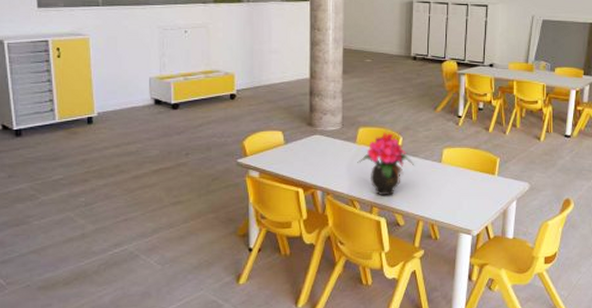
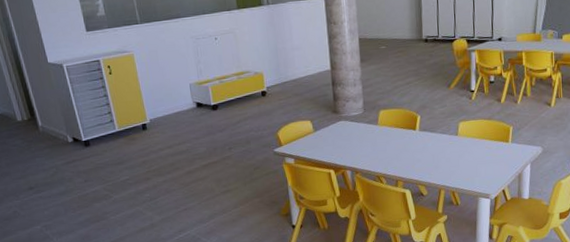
potted flower: present [357,132,415,196] -> none [380,112,433,171]

